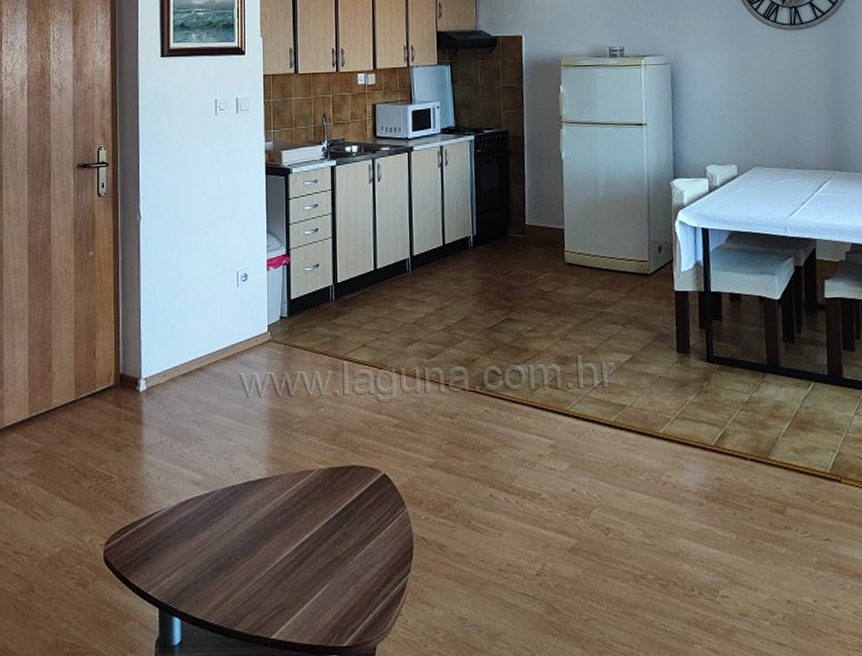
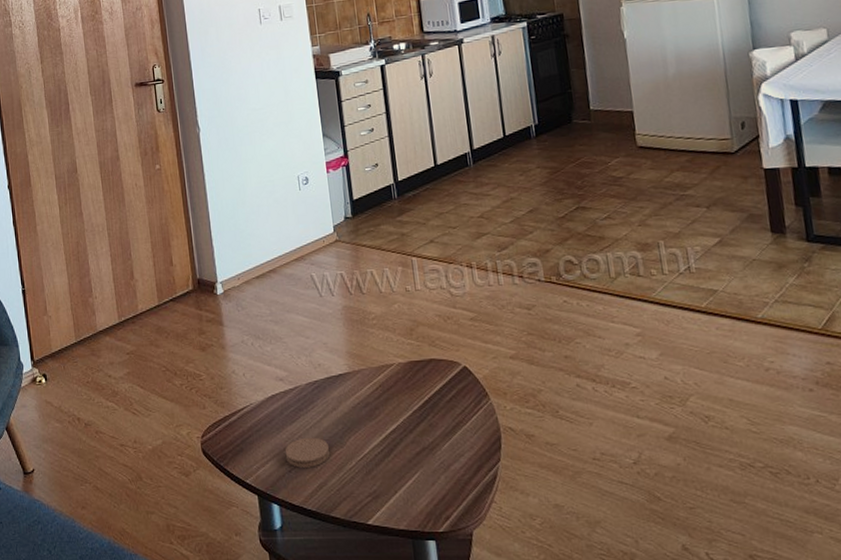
coaster: none [193,545,240,578] -> present [285,437,331,468]

